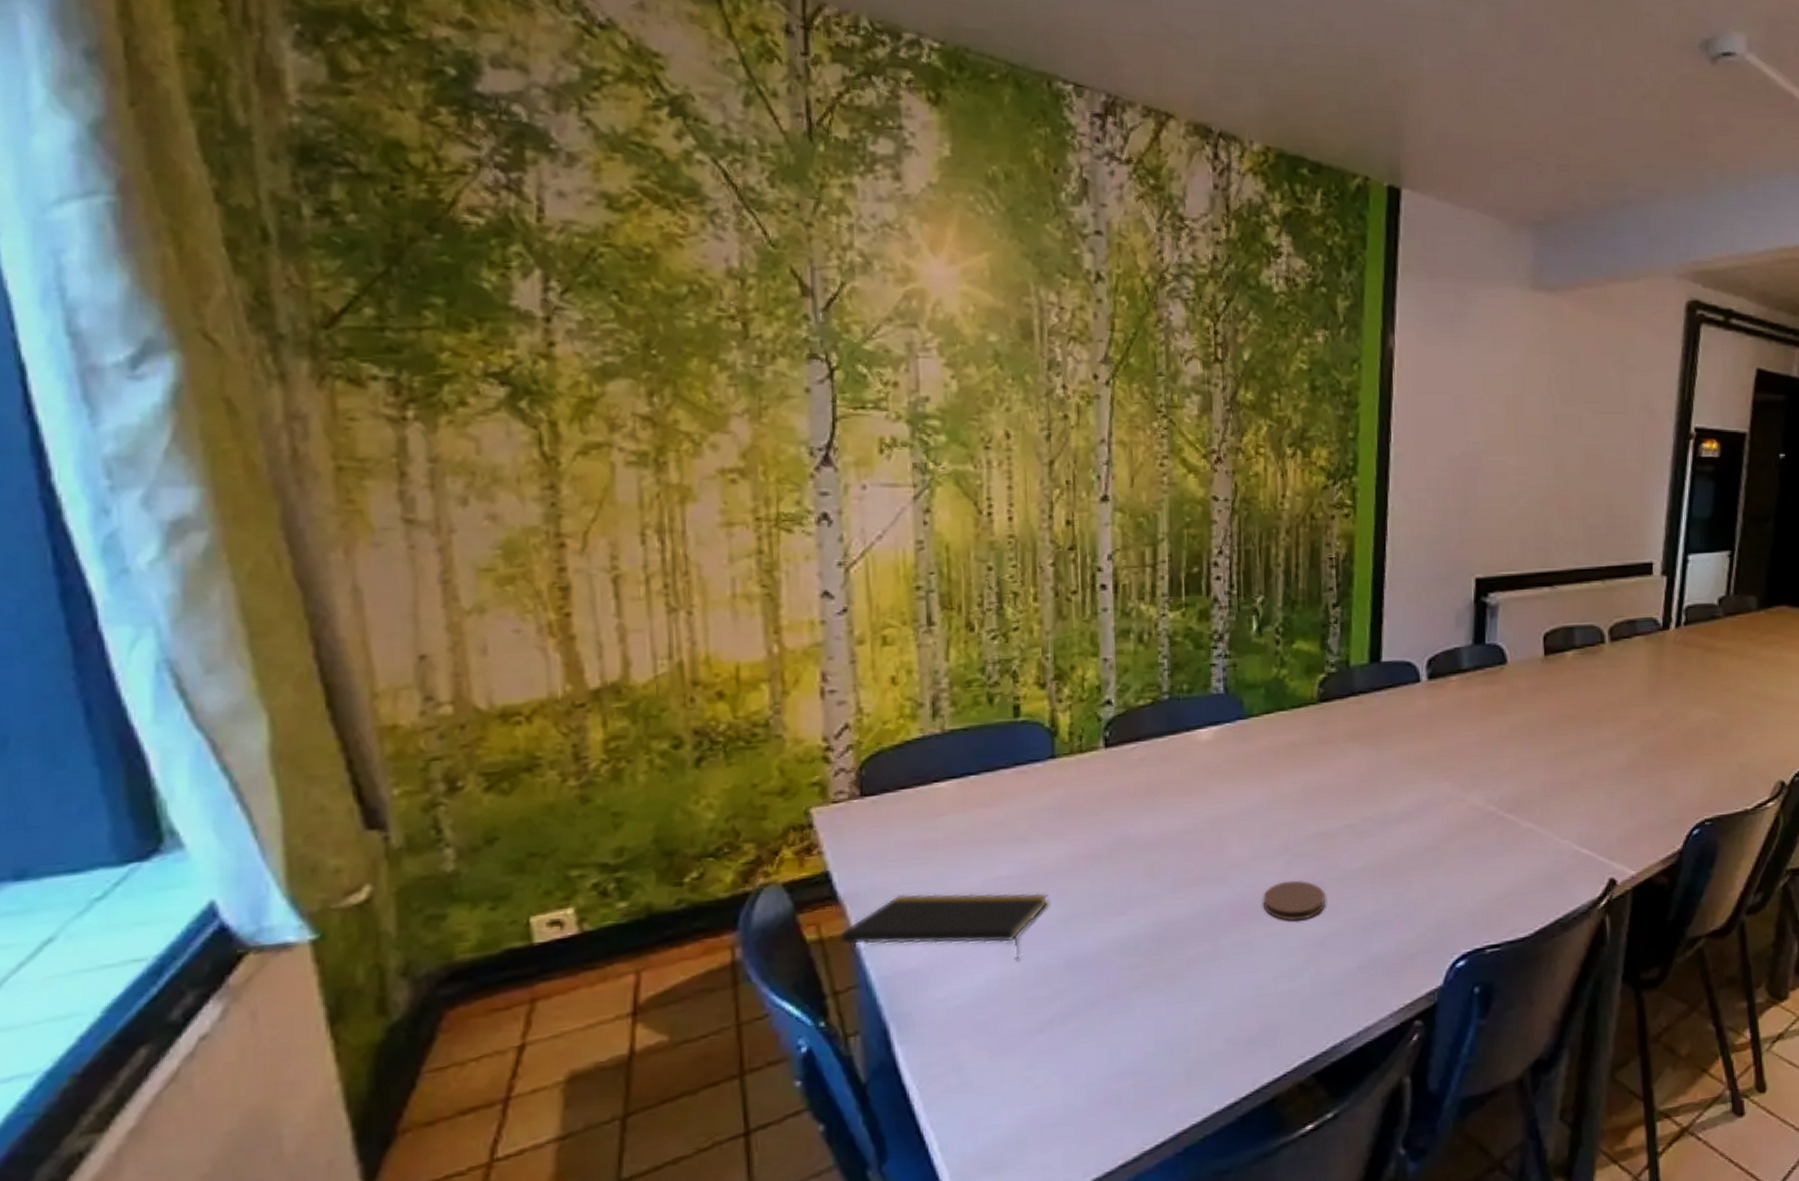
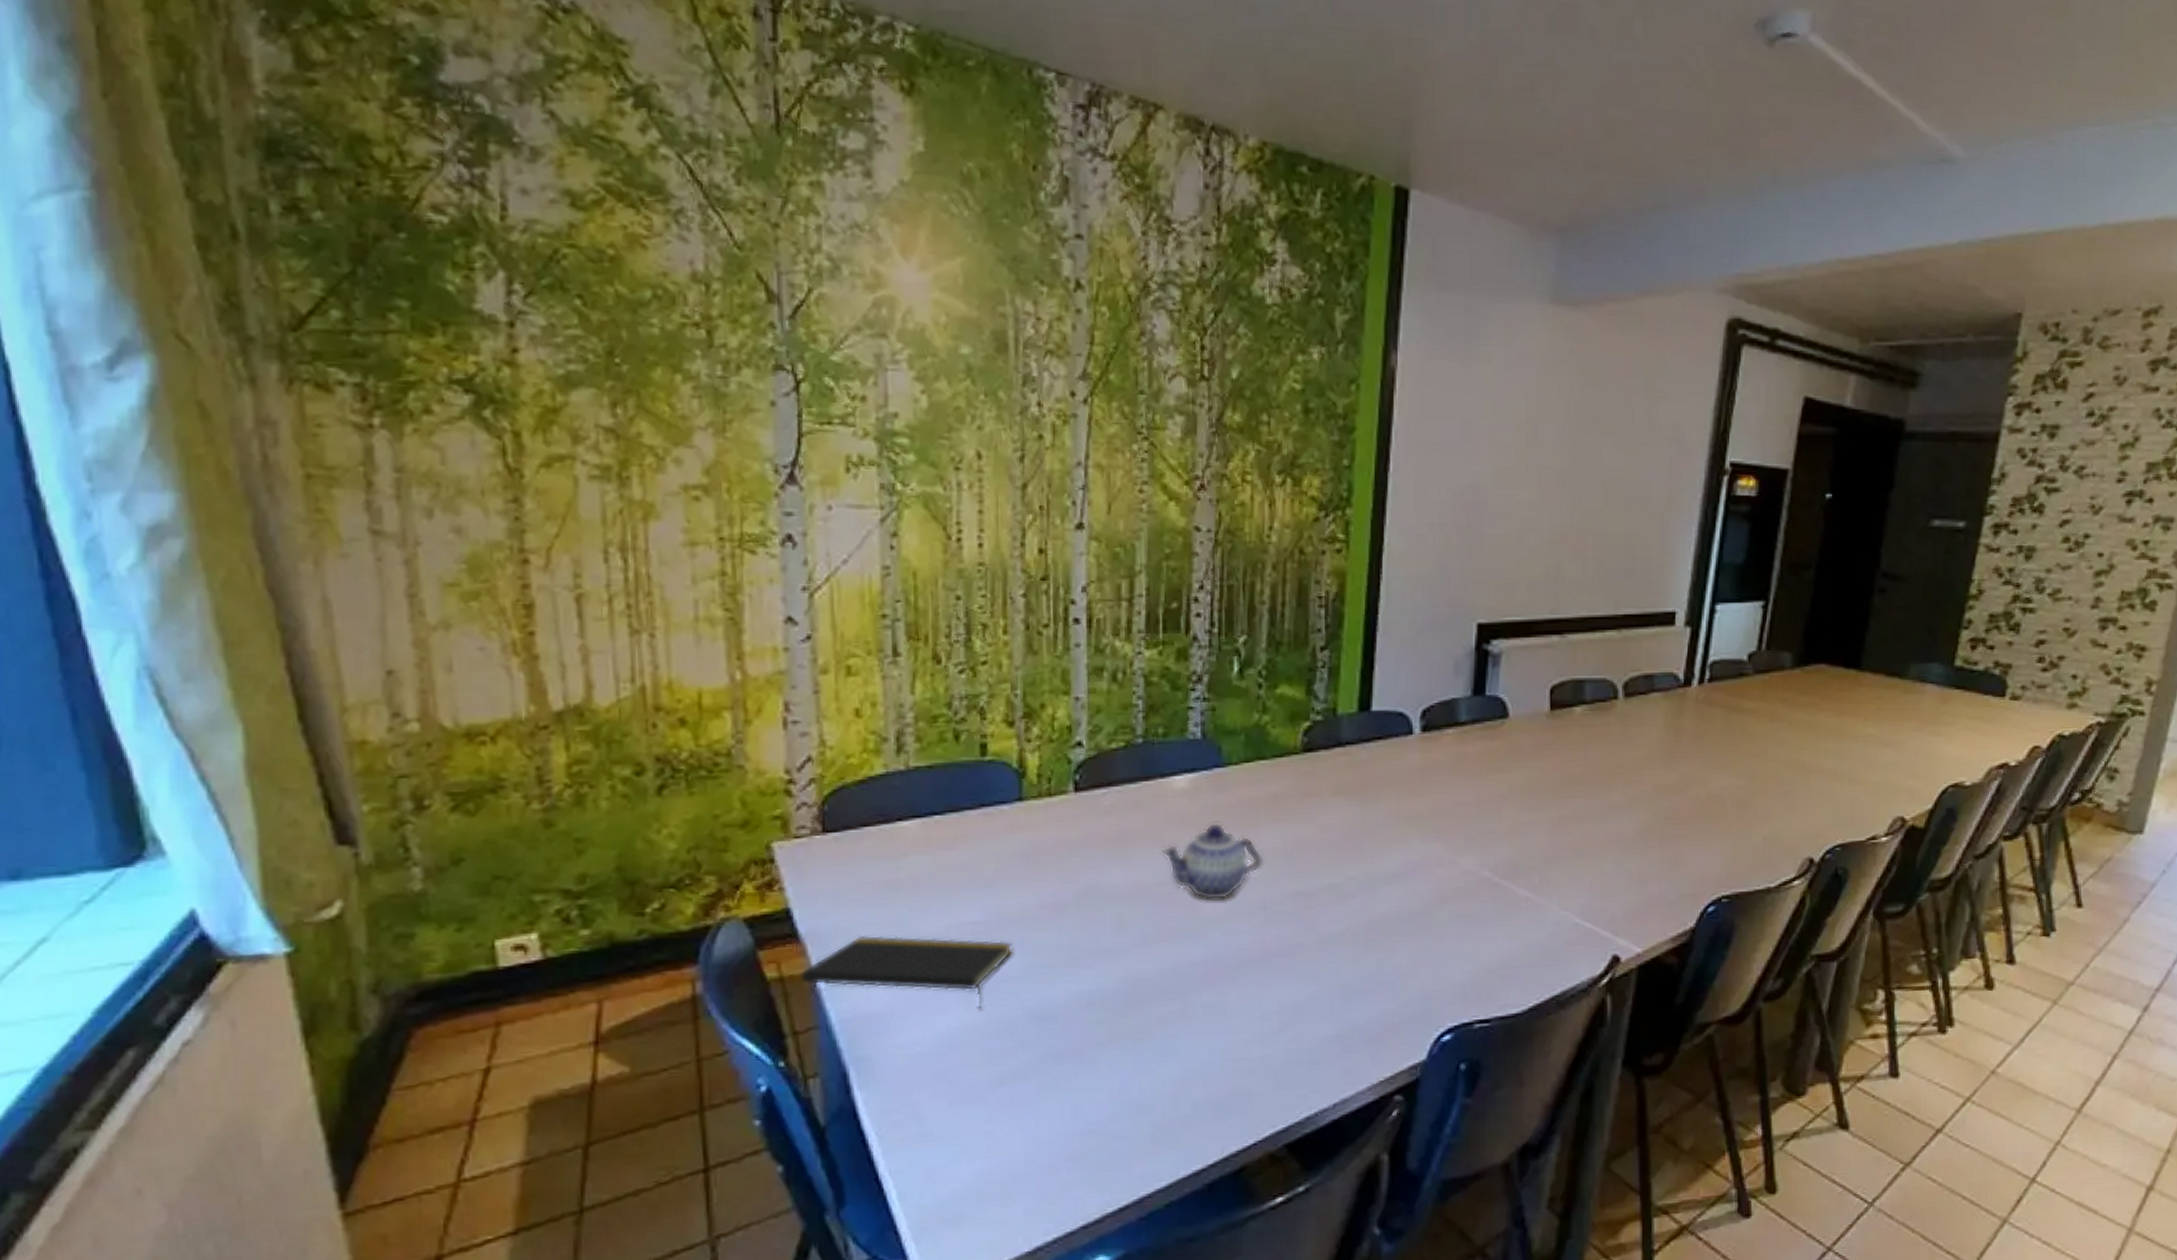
teapot: none [1189,771,1286,846] -> present [1162,822,1264,901]
coaster: present [1263,880,1326,921] -> none [1237,940,1304,984]

